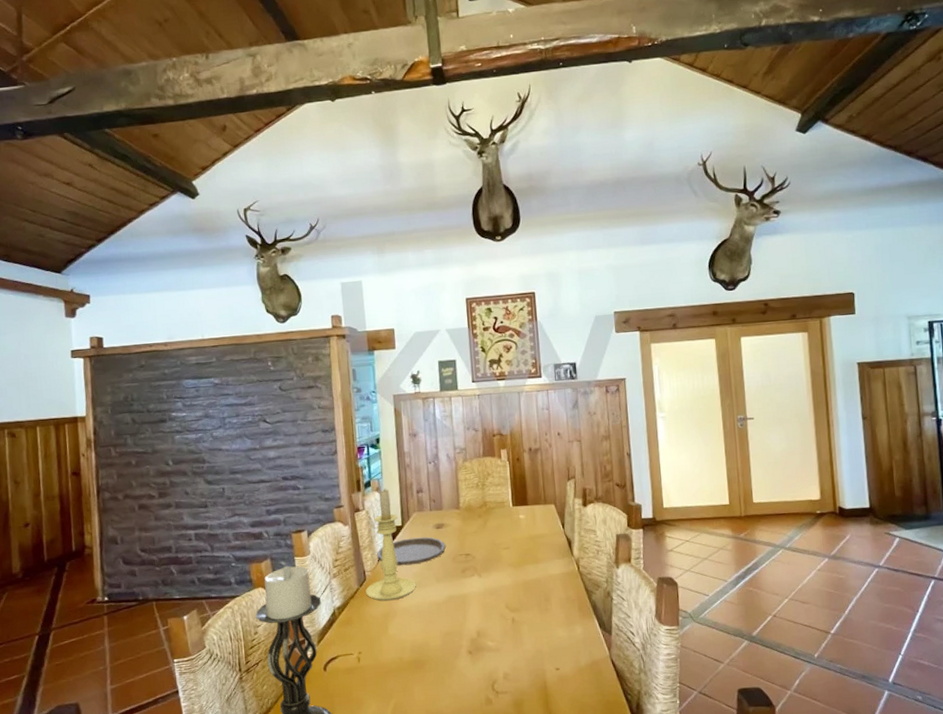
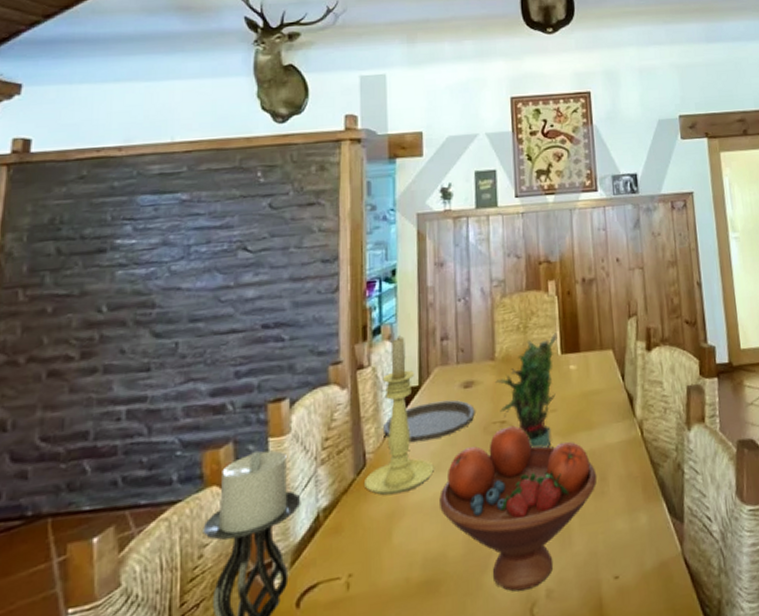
fruit bowl: none [421,557,543,673] -> present [439,425,598,592]
potted plant: none [461,490,509,575] -> present [495,333,557,449]

